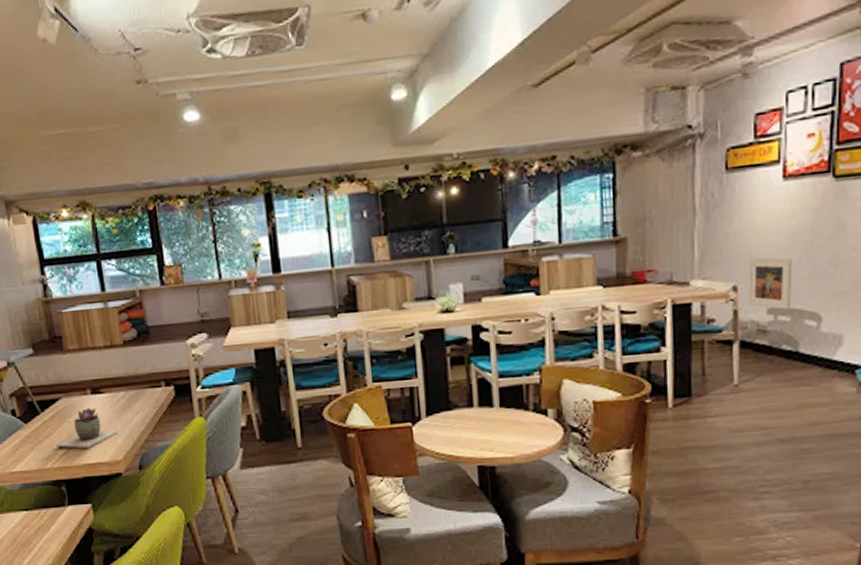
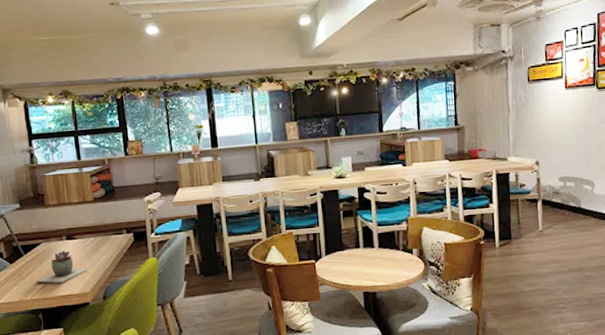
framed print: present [748,257,793,309] -> none [545,141,575,178]

